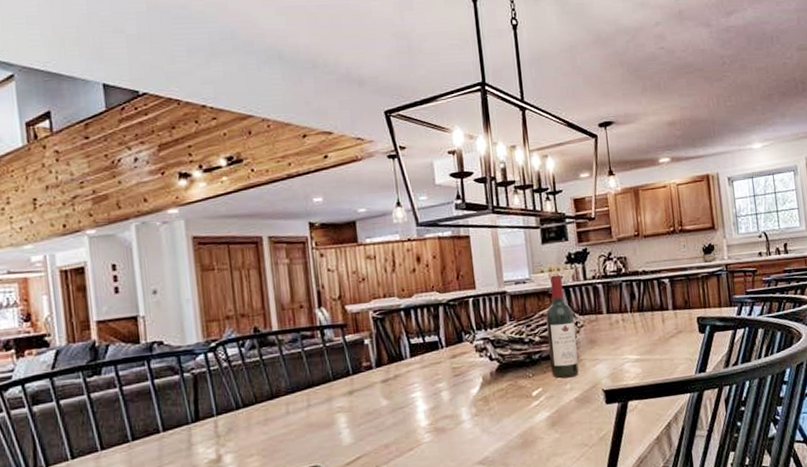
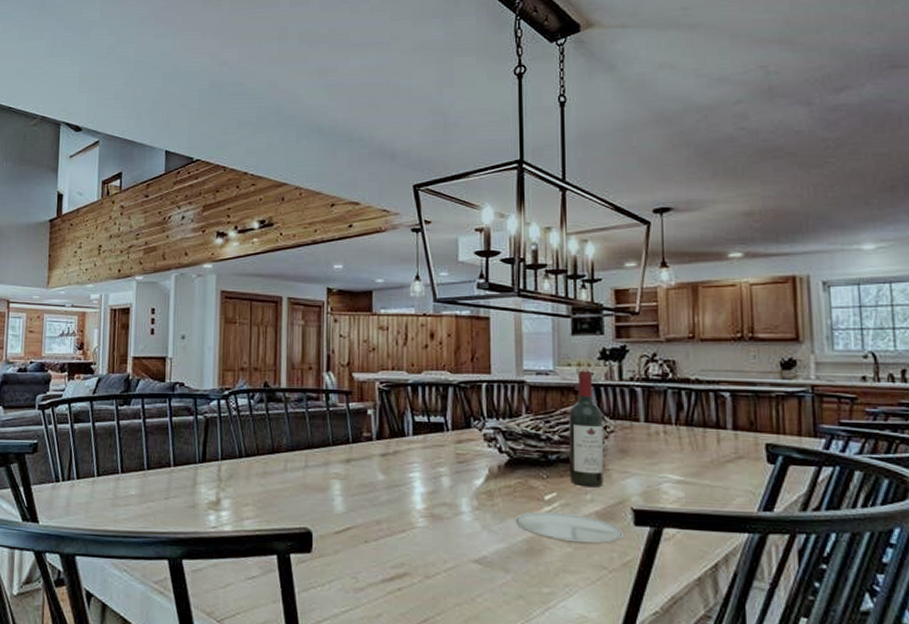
plate: none [509,403,599,430] -> present [515,511,625,545]

